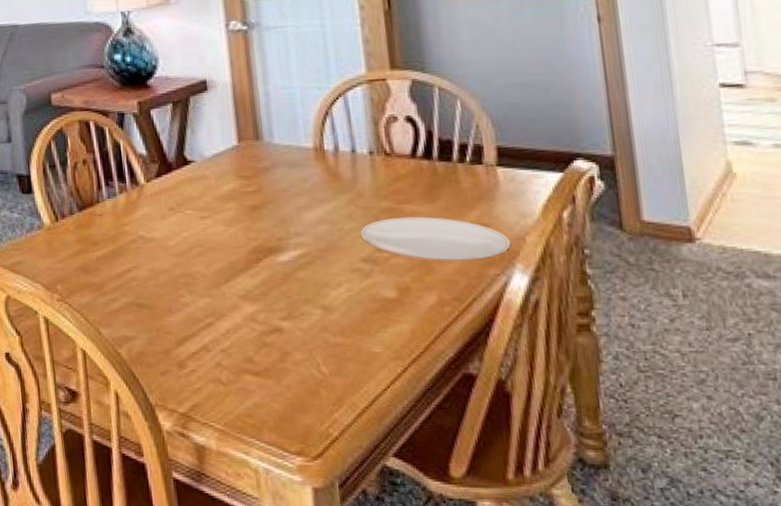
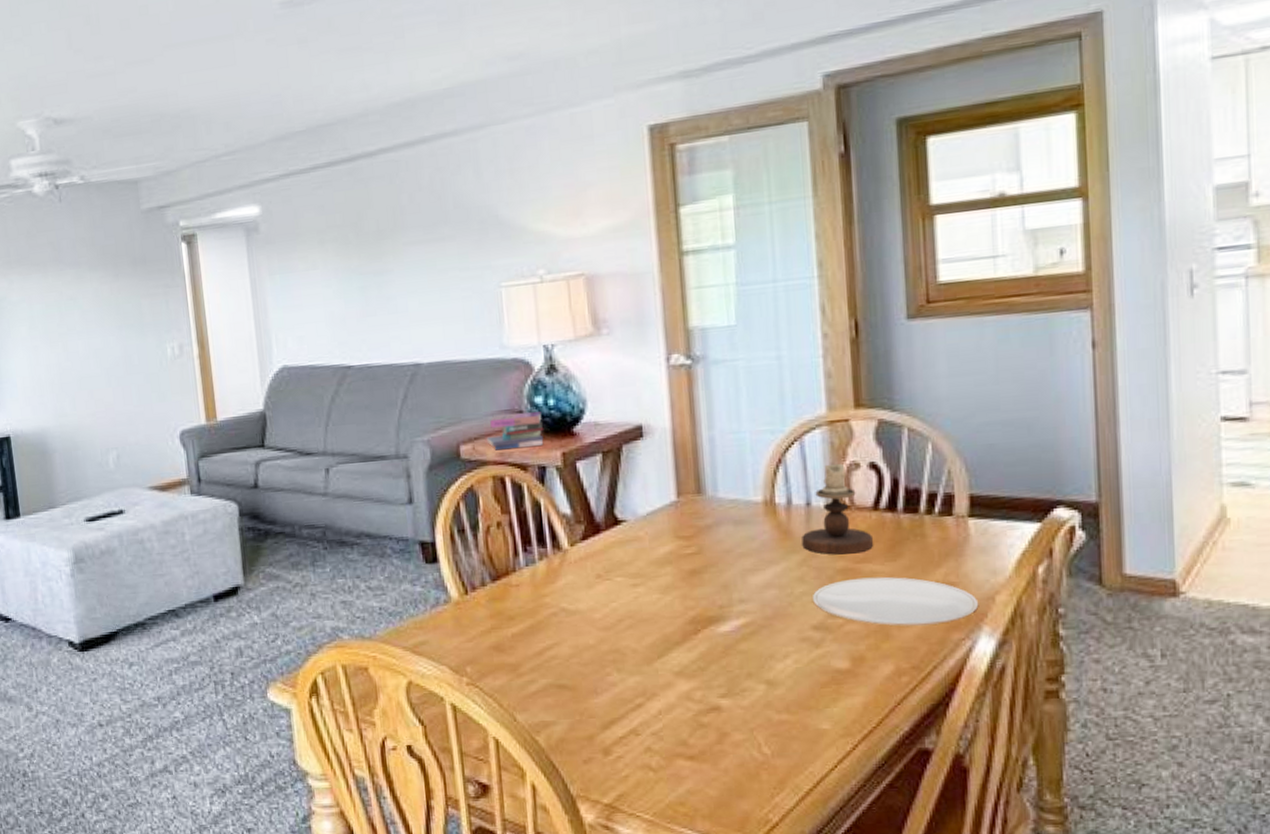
books: none [73,67,123,99] -> present [486,412,544,451]
candlestick: none [349,116,413,196] -> present [802,463,874,555]

